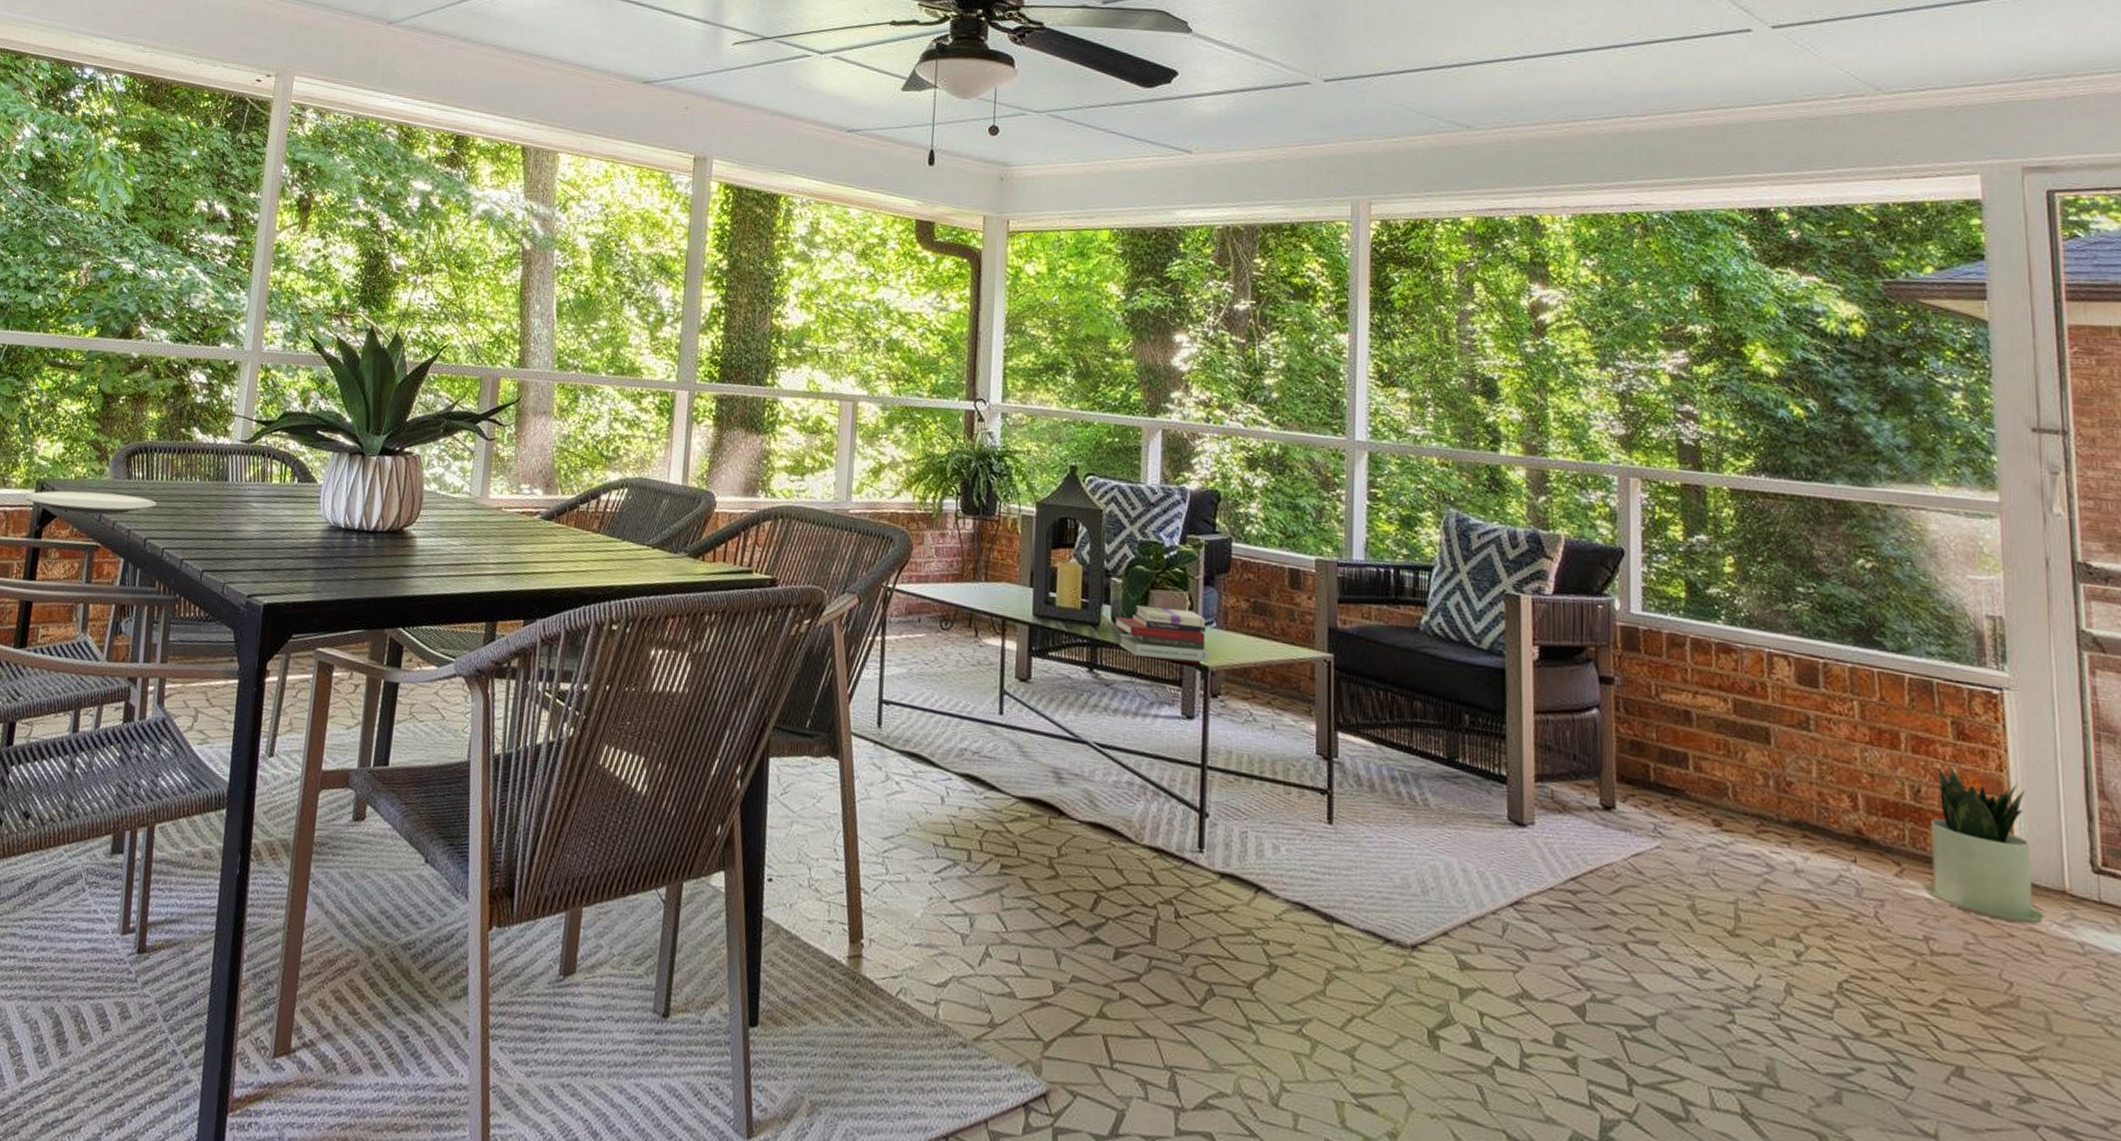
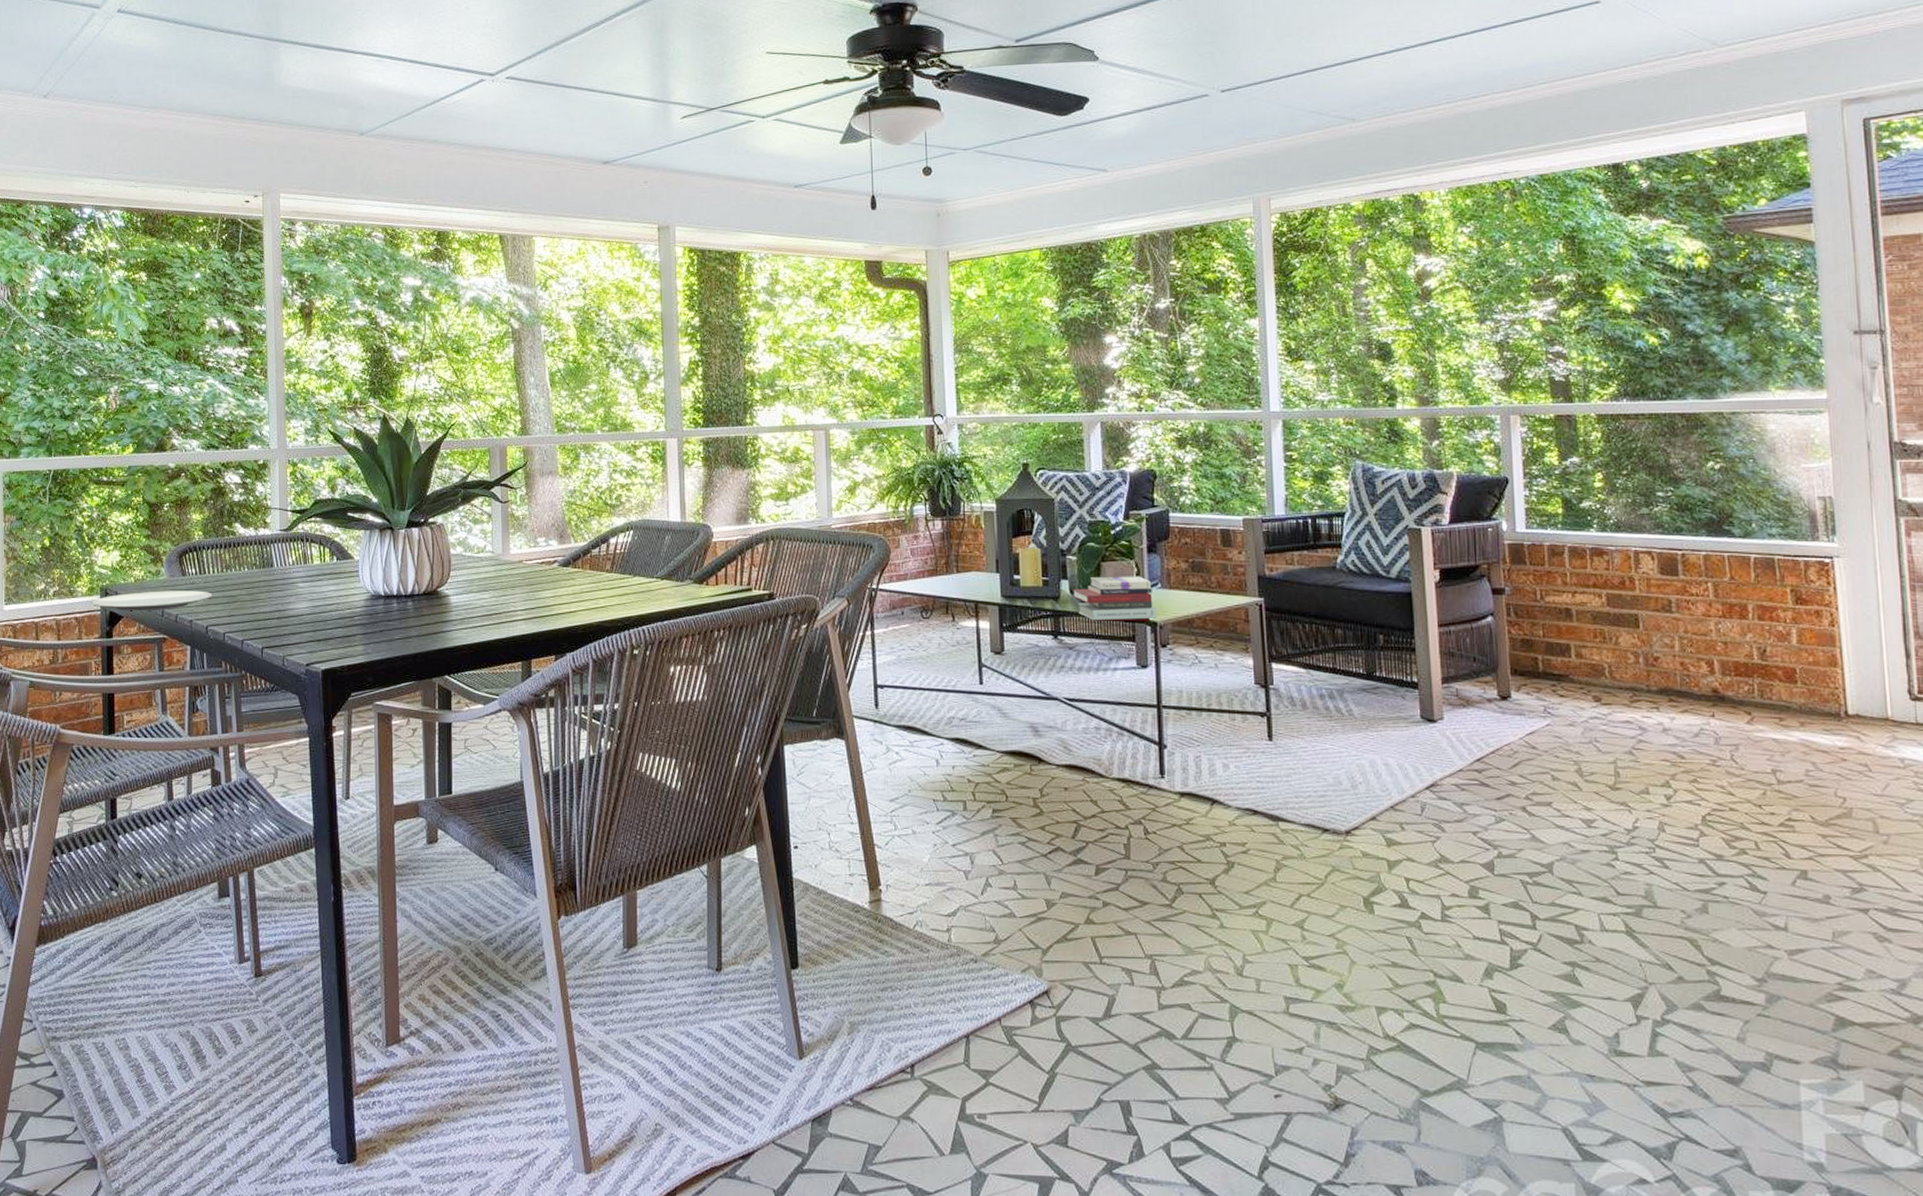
planter: present [1922,768,2045,924] -> none [1770,629,1872,749]

